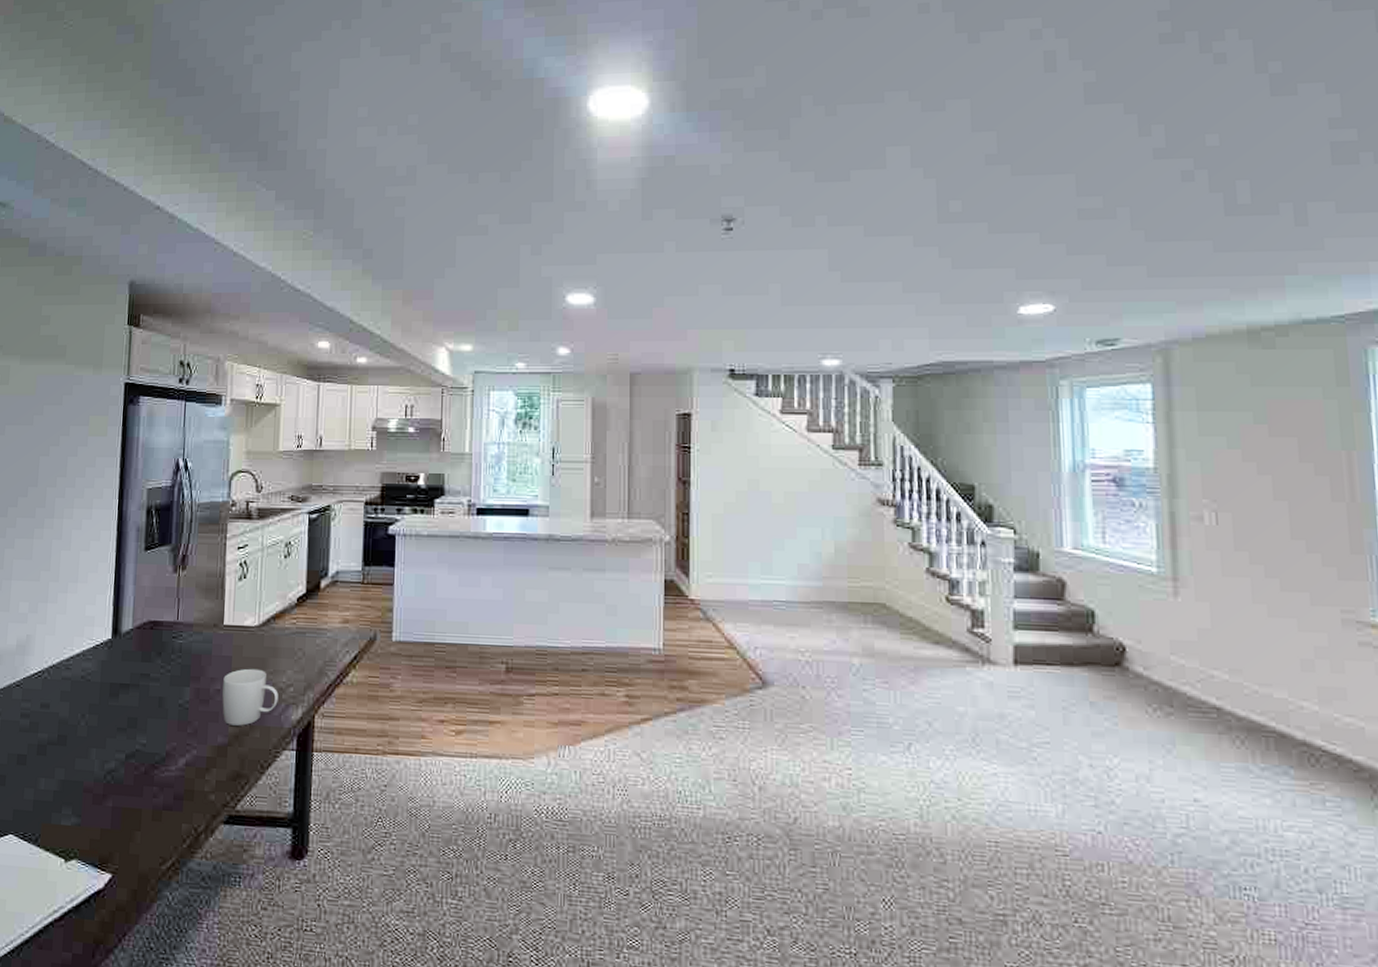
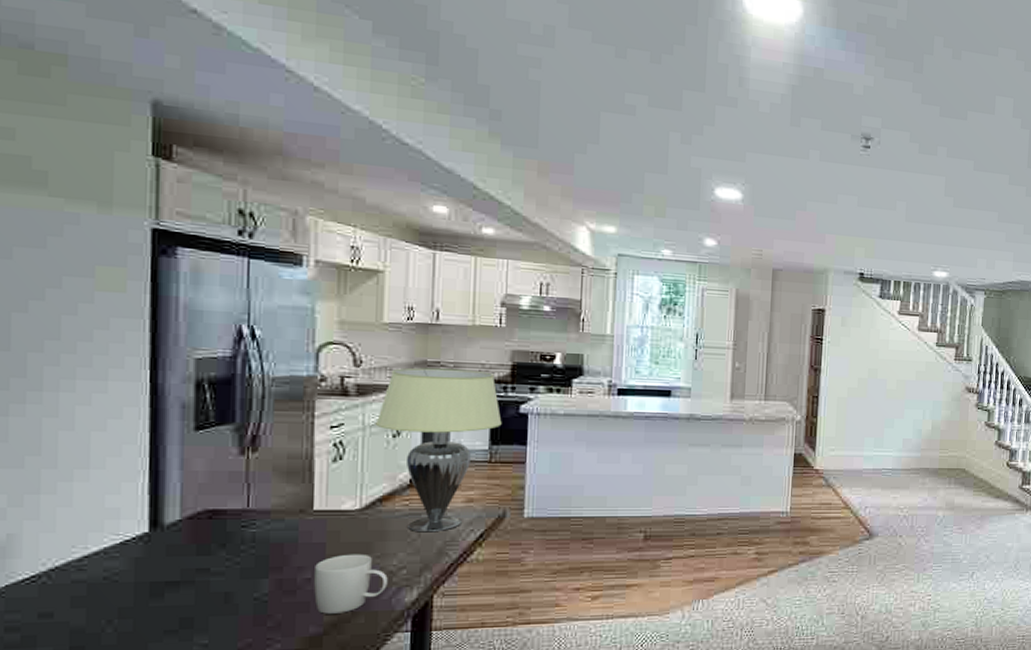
lampshade: none [271,491,373,652] -> present [375,367,502,533]

